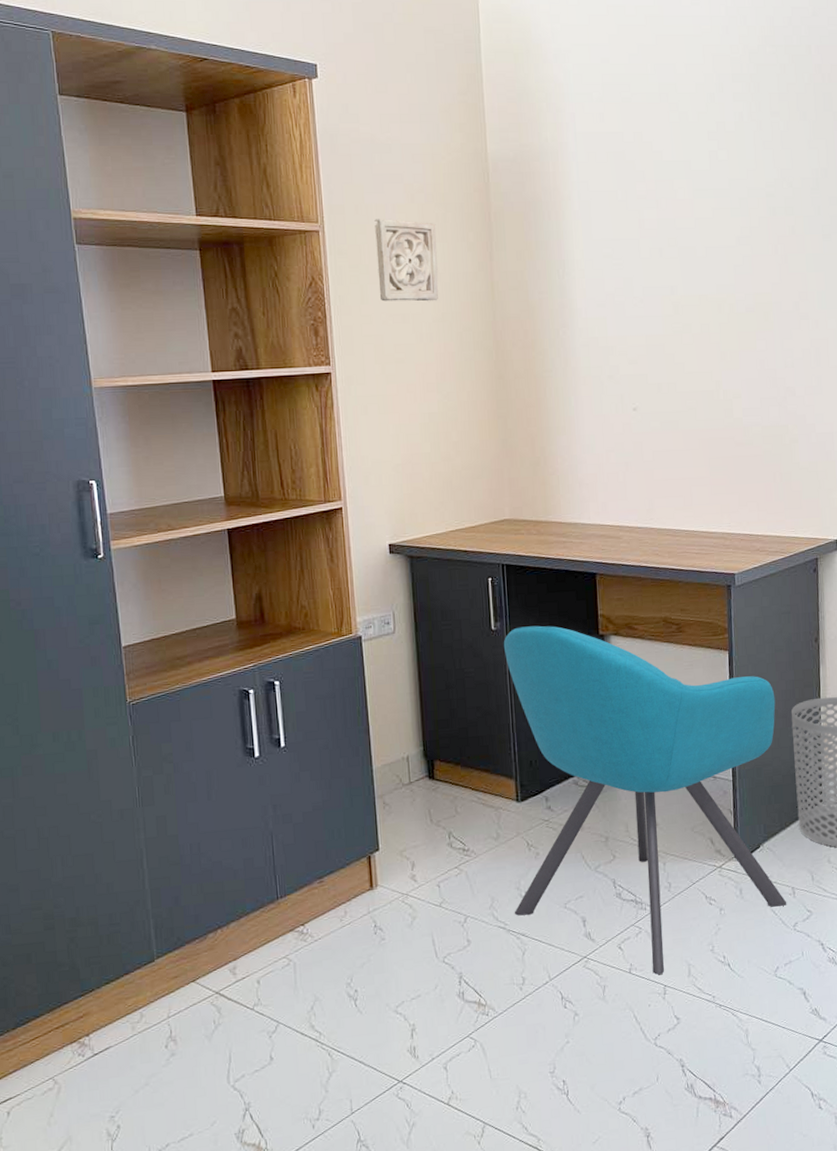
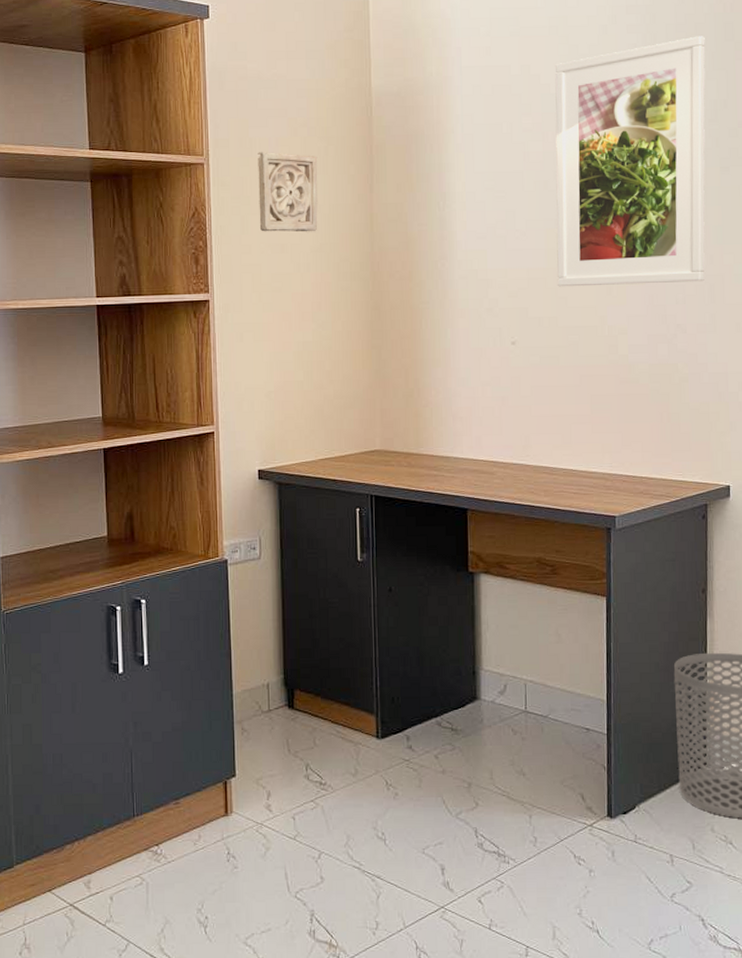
chair: present [503,625,787,975] -> none [369,559,664,934]
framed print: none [666,105,811,353] -> present [555,36,706,287]

